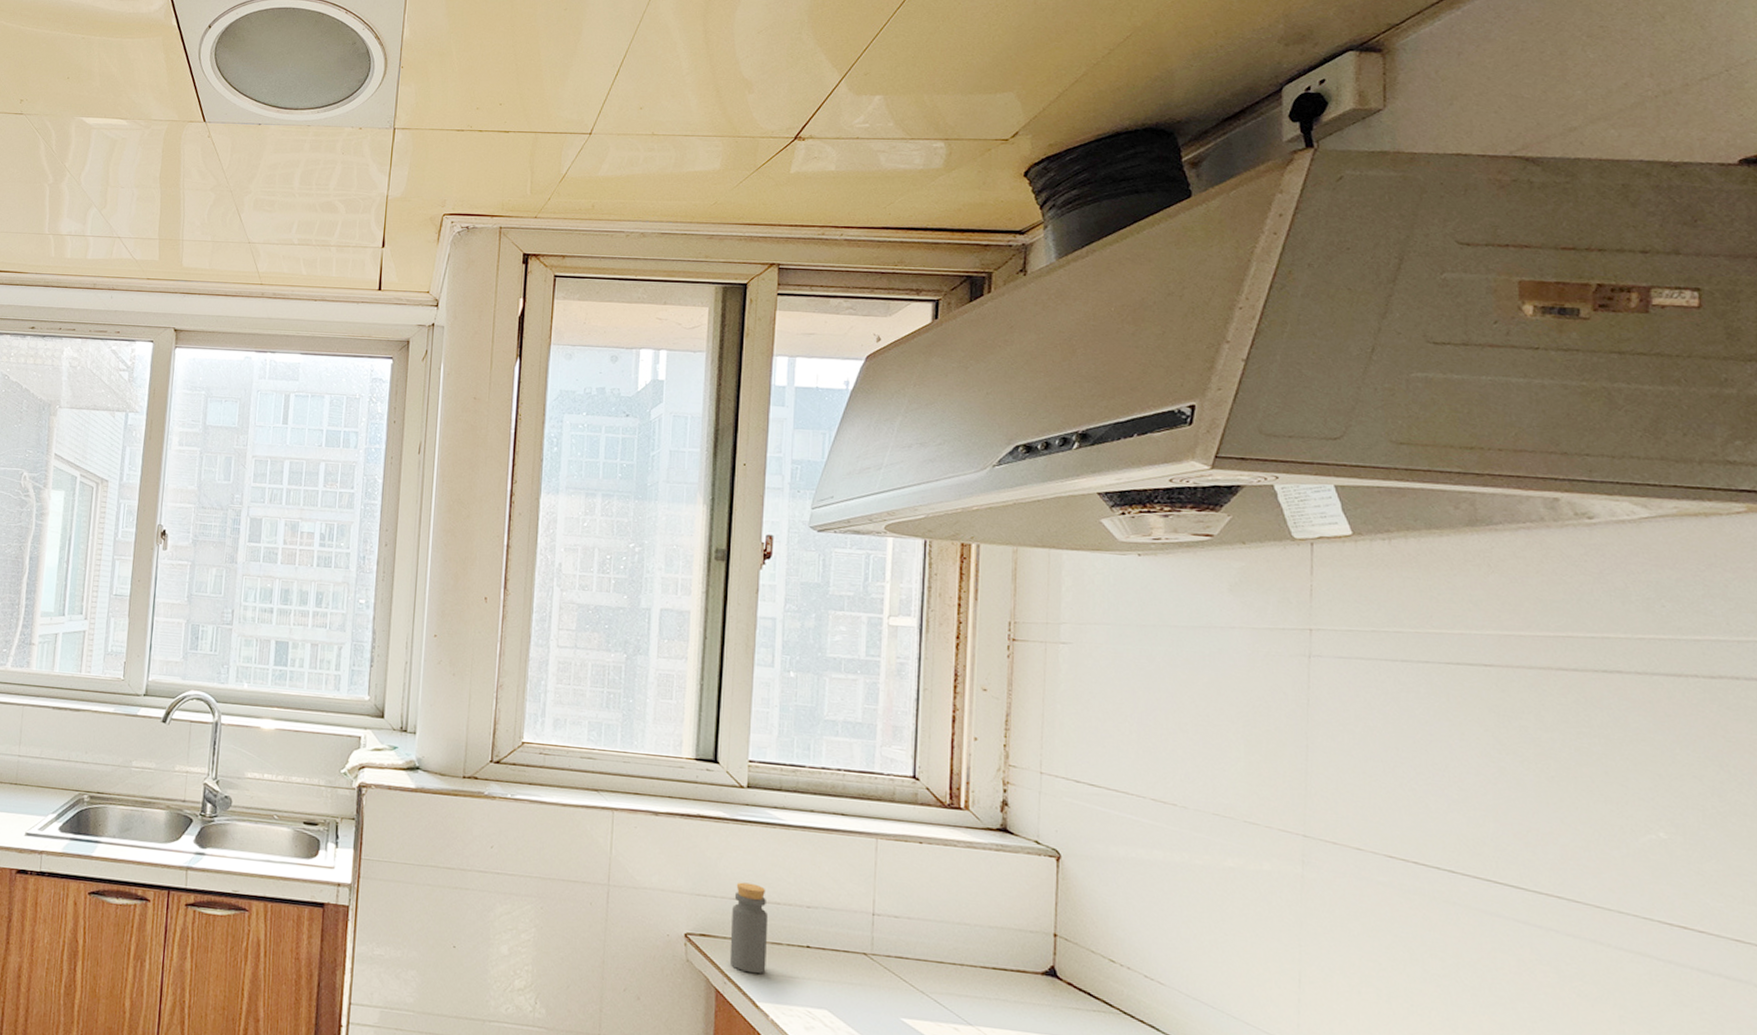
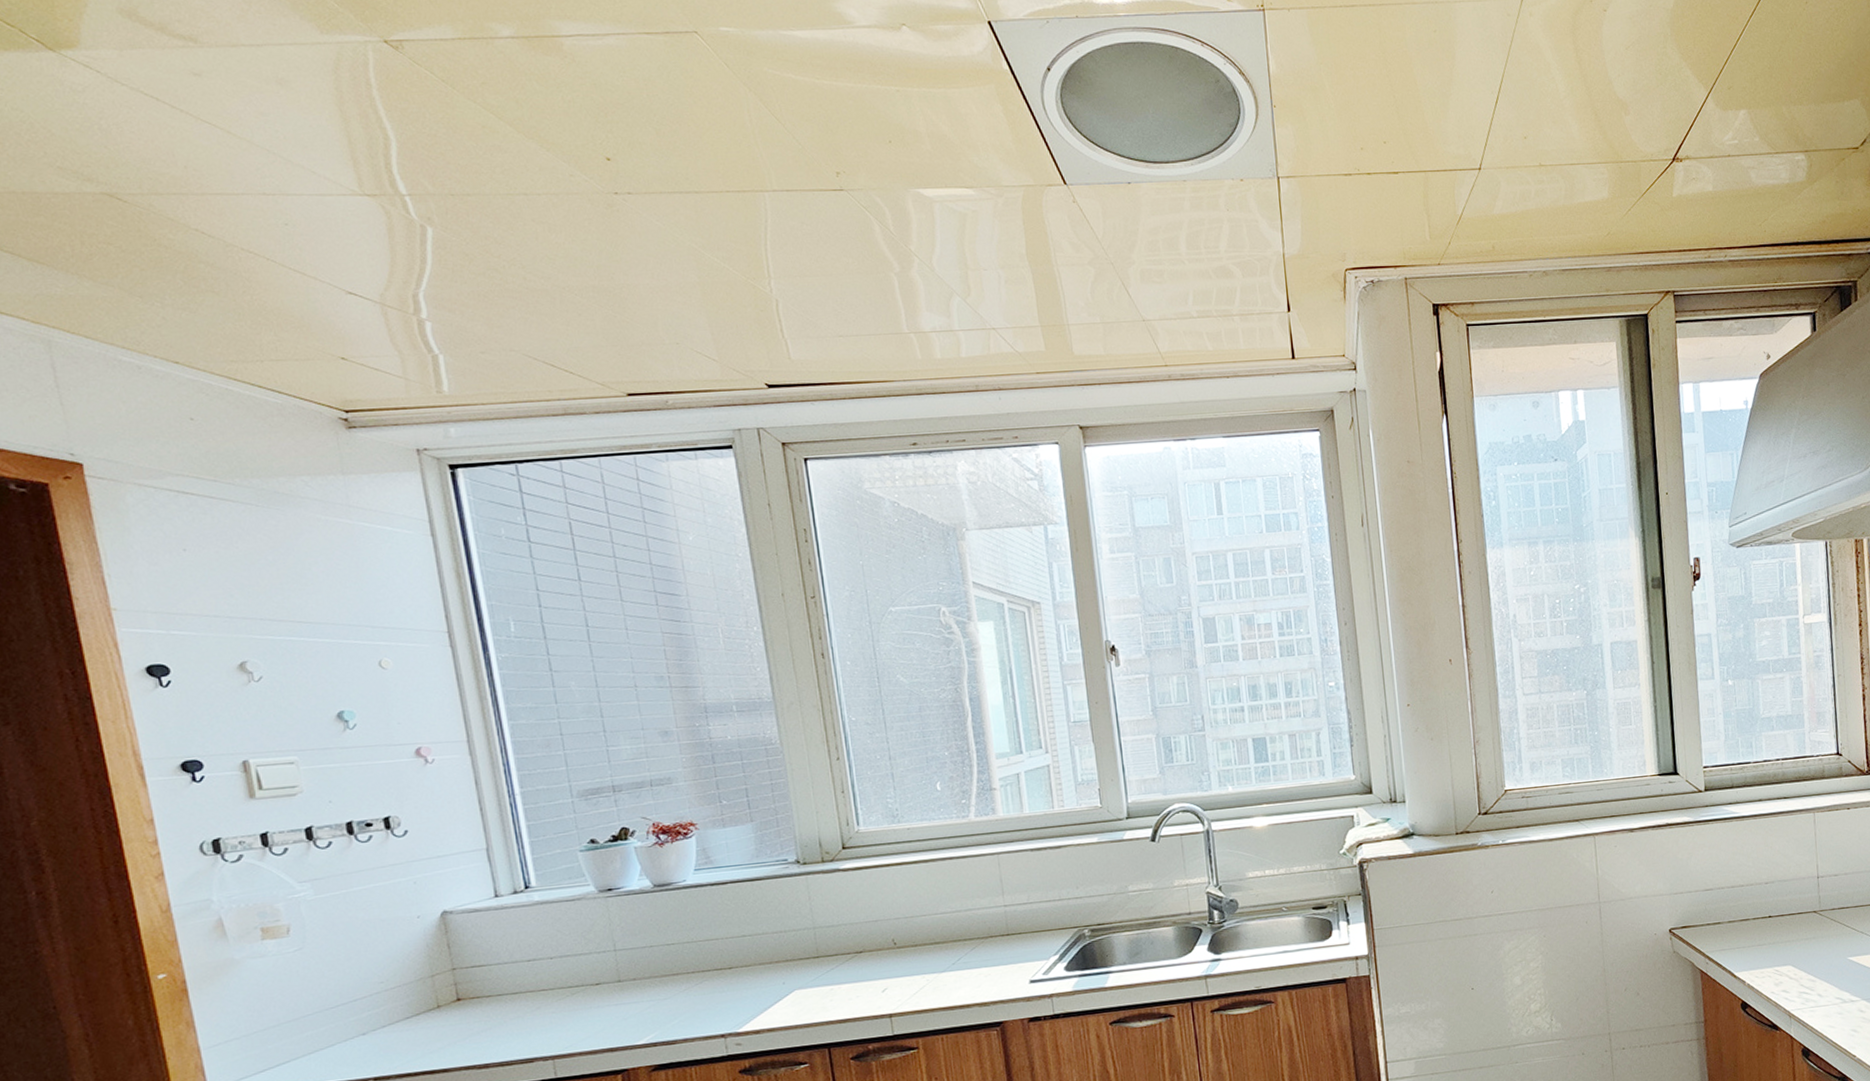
bottle: present [729,882,769,974] -> none [1705,873,1739,950]

